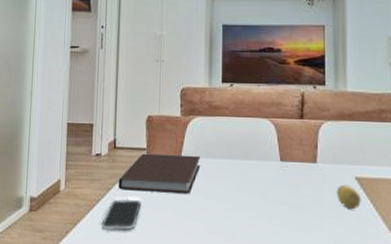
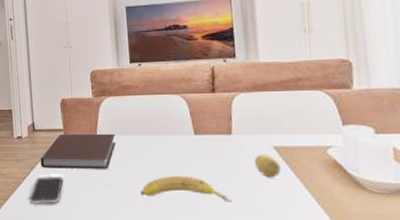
fruit: none [221,203,313,234] -> present [140,175,232,202]

